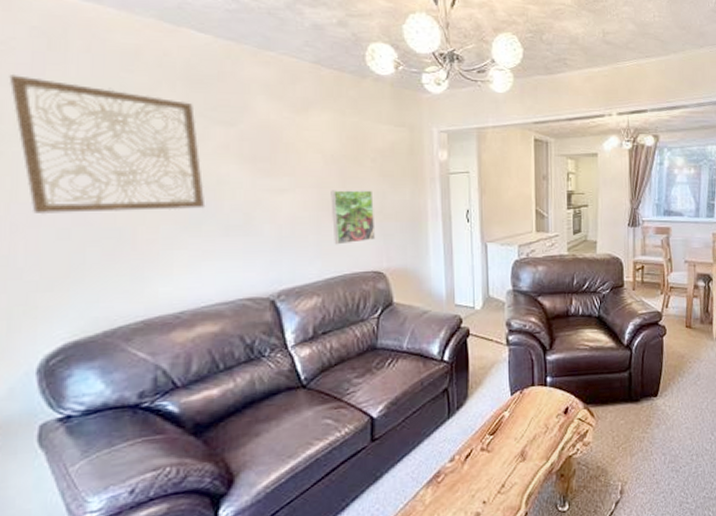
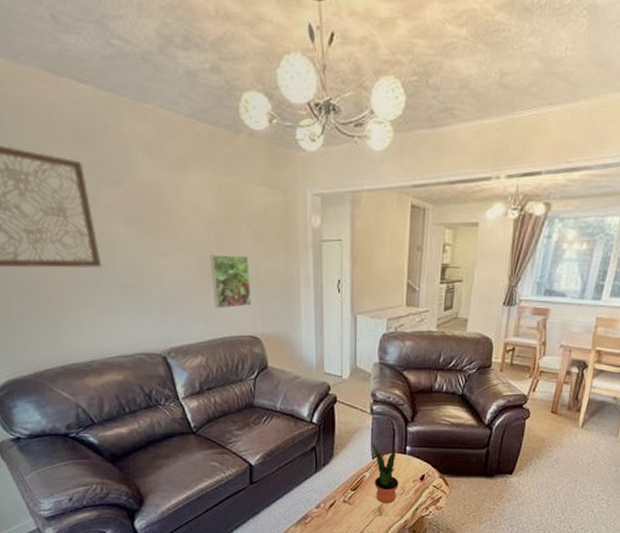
potted plant: none [509,374,542,446] -> present [371,440,399,504]

